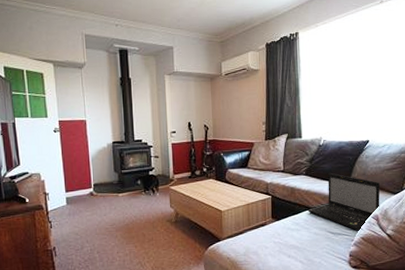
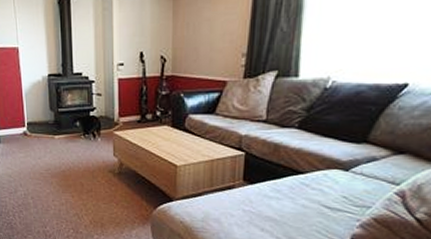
laptop: present [307,172,381,231] -> none [295,127,417,209]

